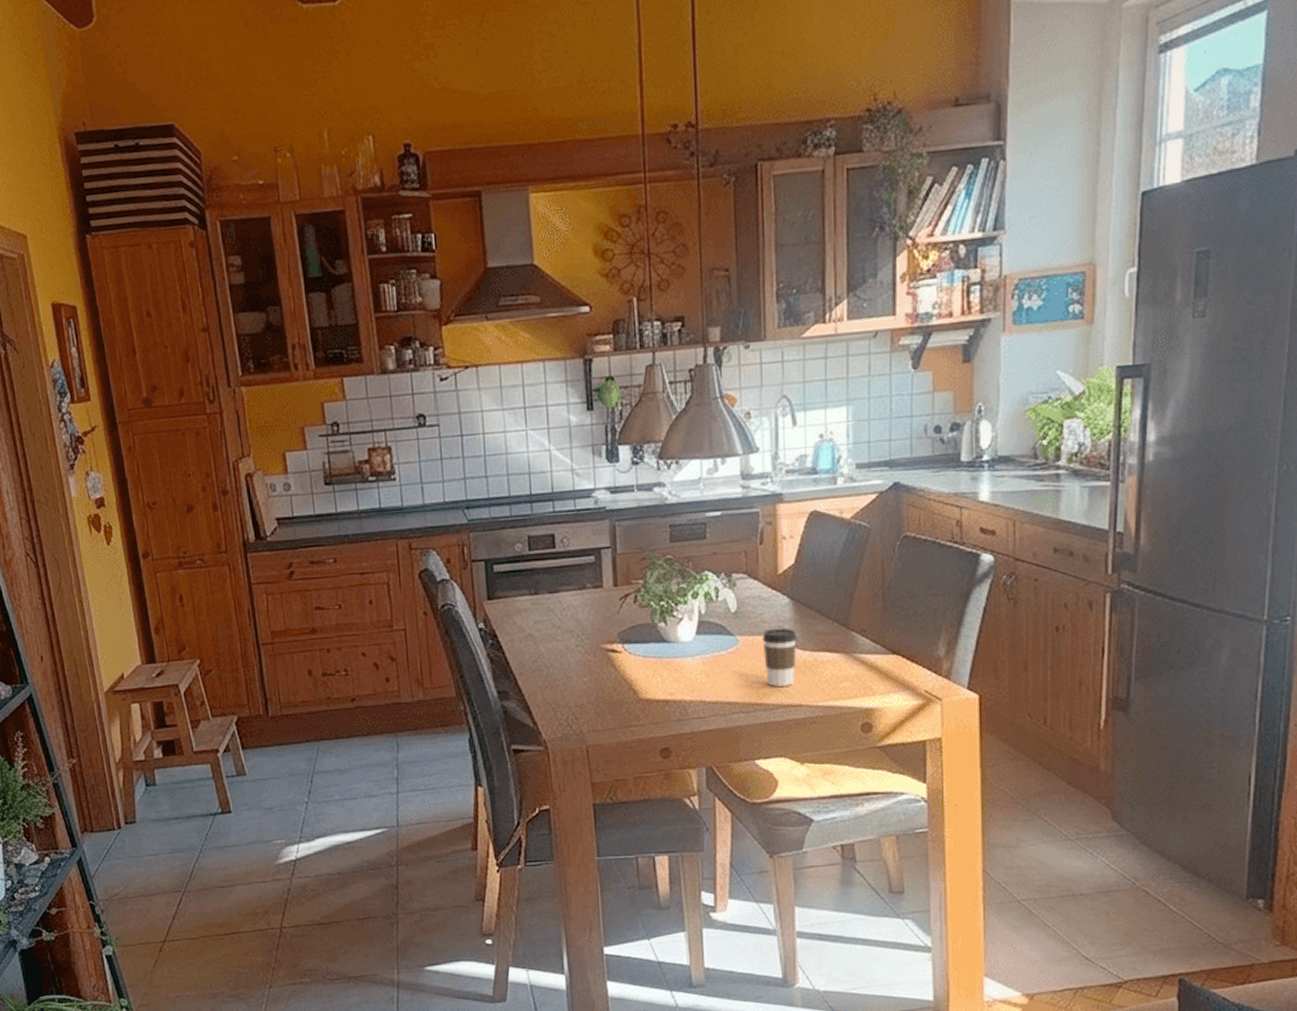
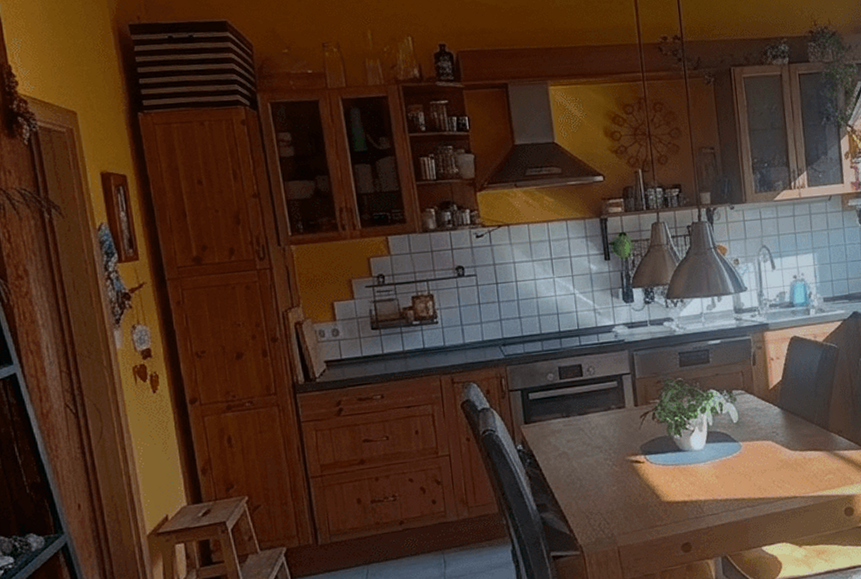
coffee cup: present [762,627,797,687] -> none [760,433,789,483]

